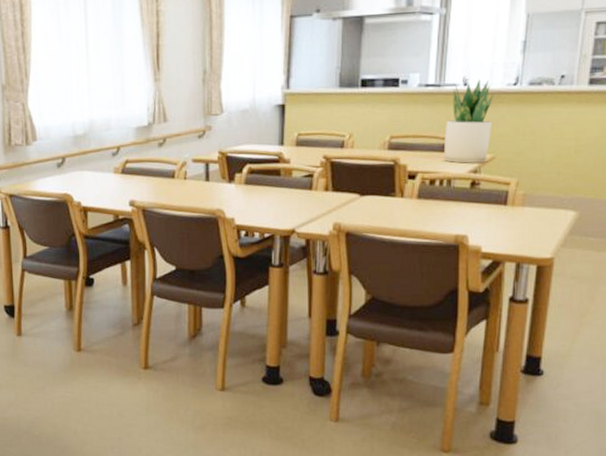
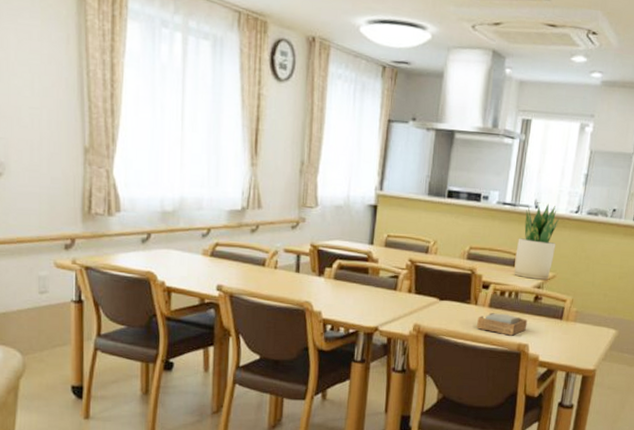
napkin holder: none [404,204,465,227] -> present [476,313,528,336]

